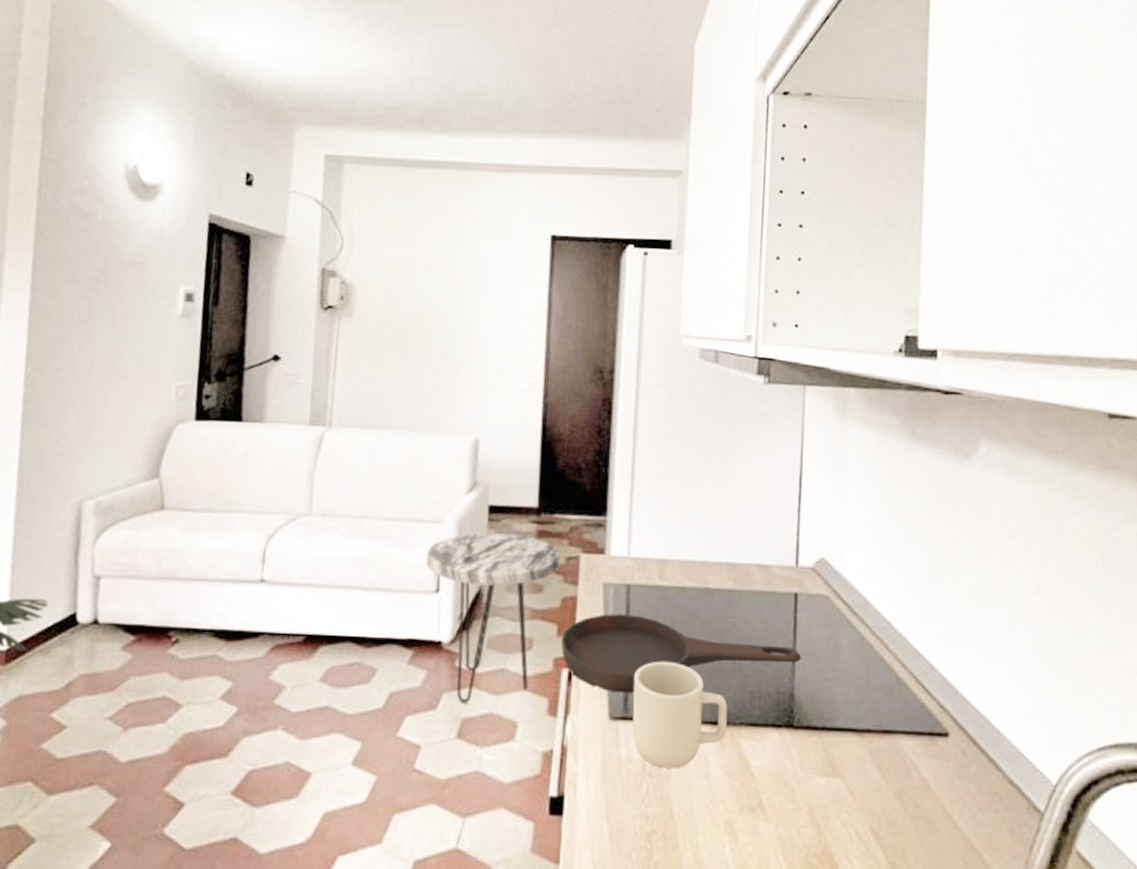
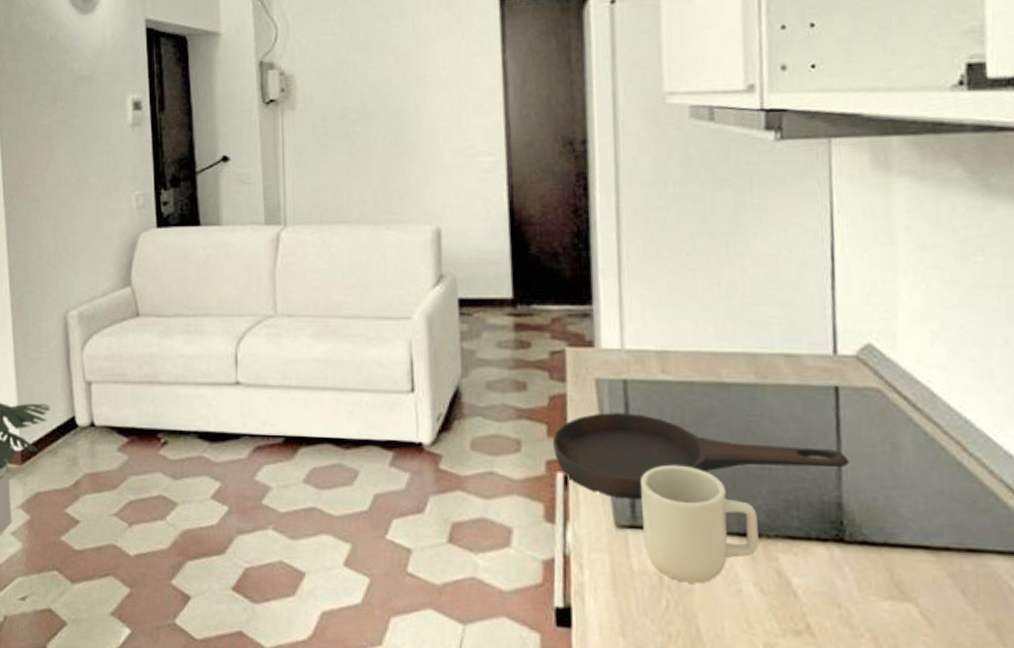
side table: present [426,533,561,703] -> none [398,328,544,507]

